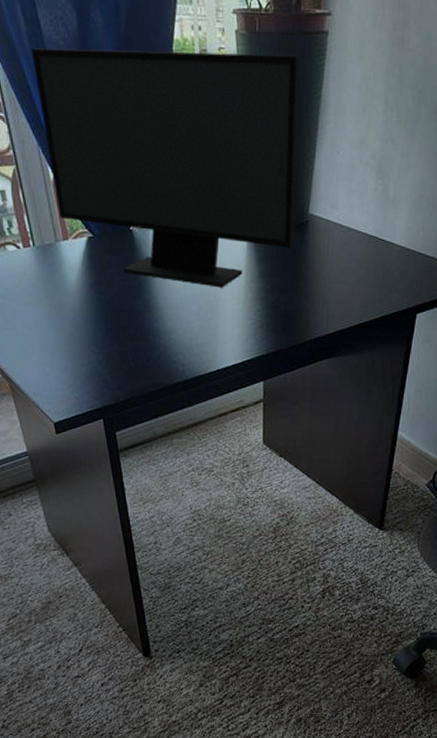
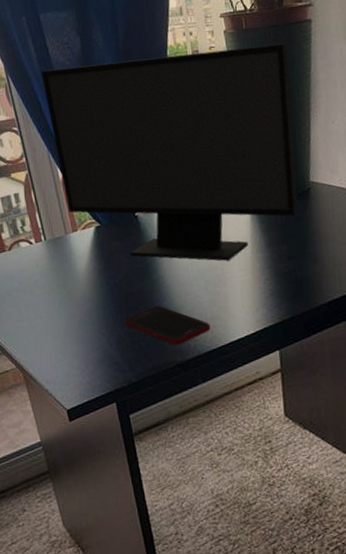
cell phone: none [115,327,200,368] -> present [124,306,211,345]

